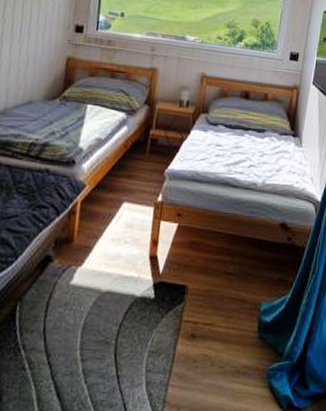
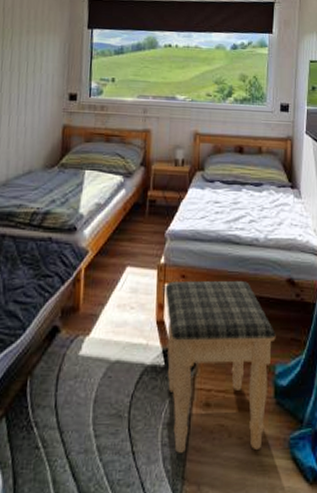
footstool: none [156,219,265,378] -> present [165,281,276,453]

